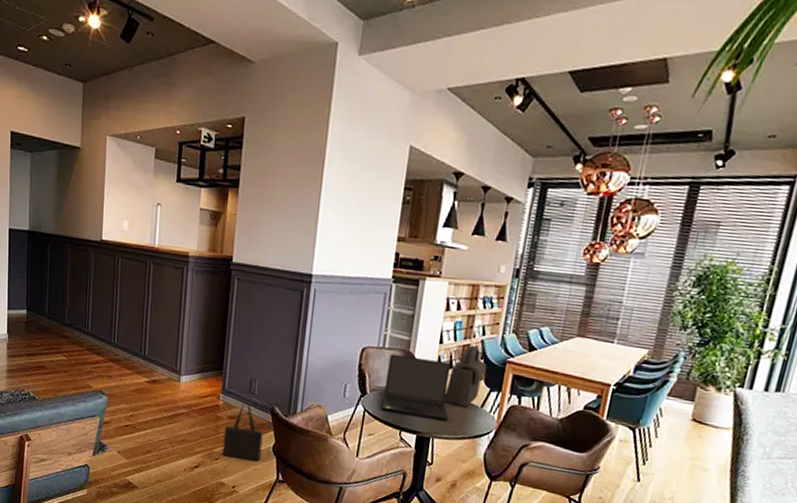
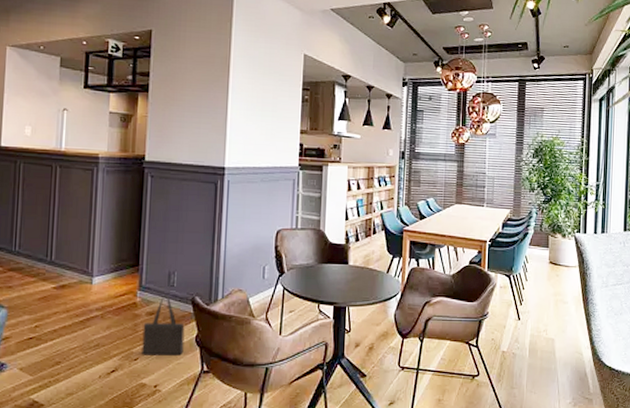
laptop: present [381,354,451,421] -> none [299,233,360,290]
handbag: present [444,344,487,409] -> none [354,218,388,276]

